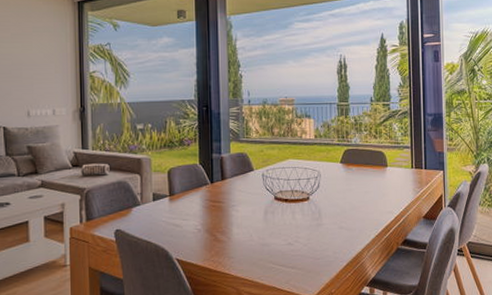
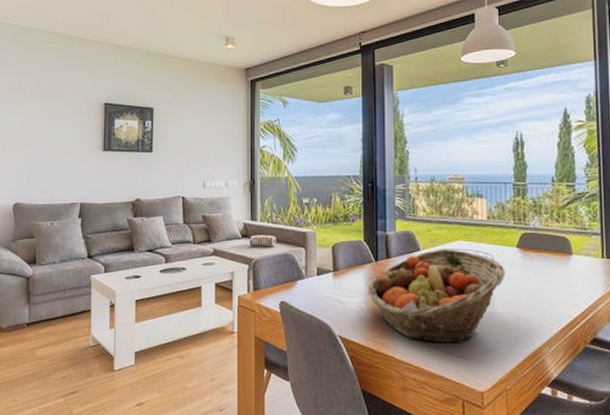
fruit basket: none [204,167,331,257] -> present [368,249,506,343]

